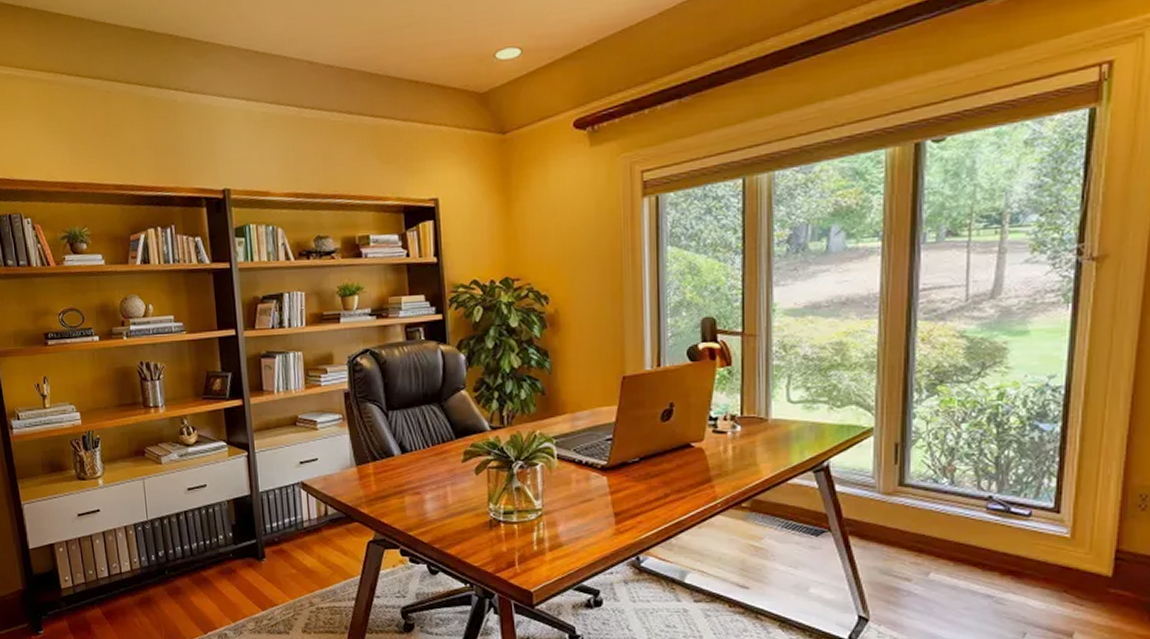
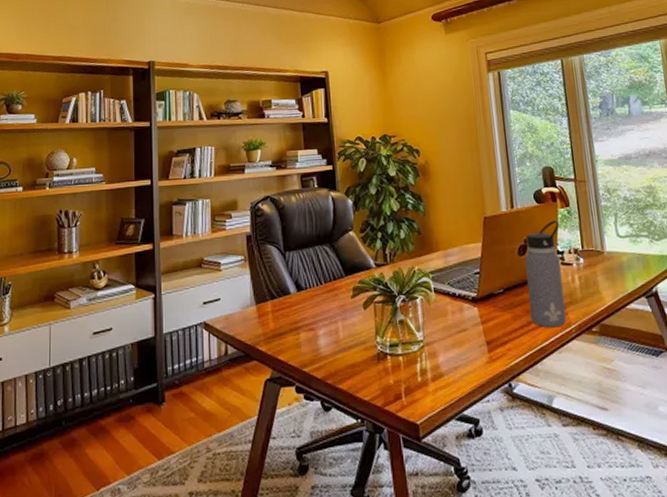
water bottle: none [668,381,715,501] -> present [525,220,567,328]

